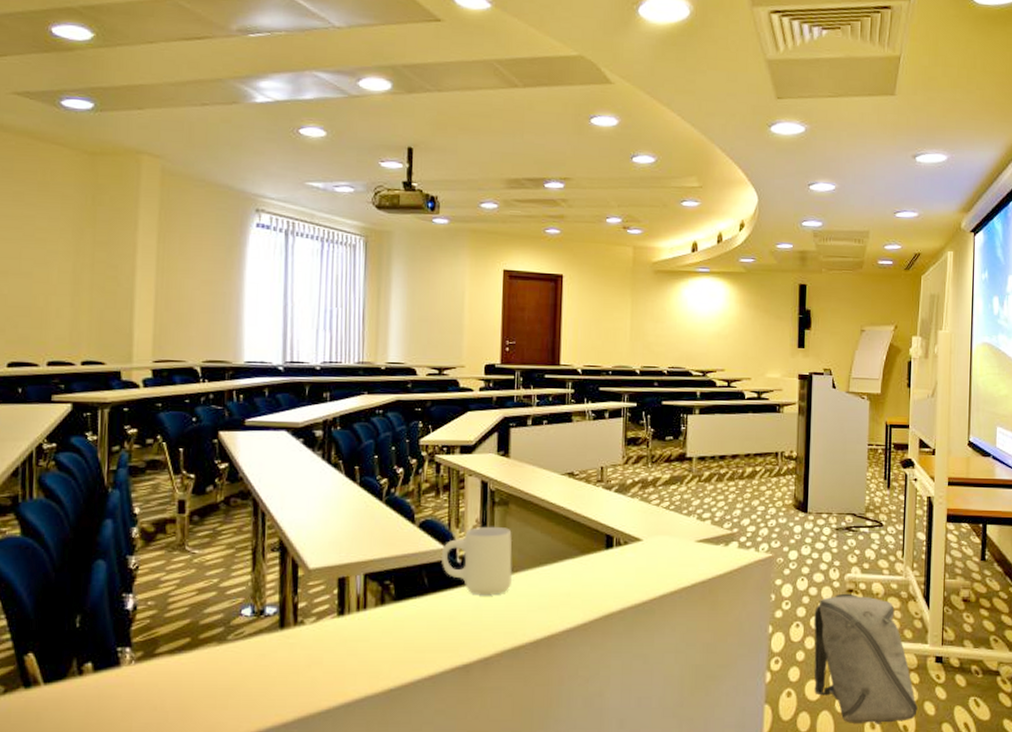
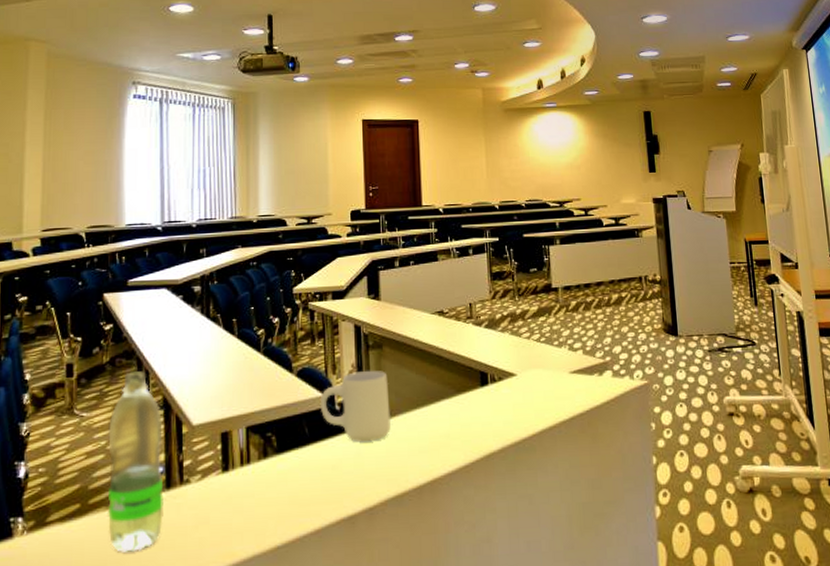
bottle: none [218,512,277,686] -> present [107,371,164,552]
backpack: present [814,593,918,724] -> none [697,417,818,558]

